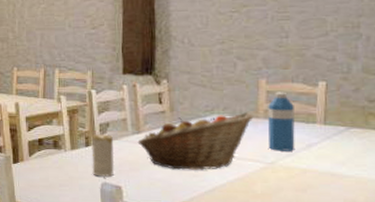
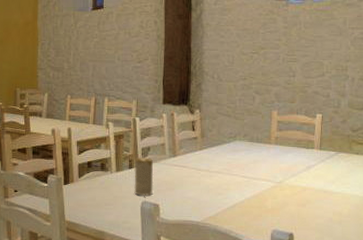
fruit basket: present [137,112,254,170] -> none [173,139,267,189]
water bottle: present [268,92,295,151] -> none [278,122,298,172]

